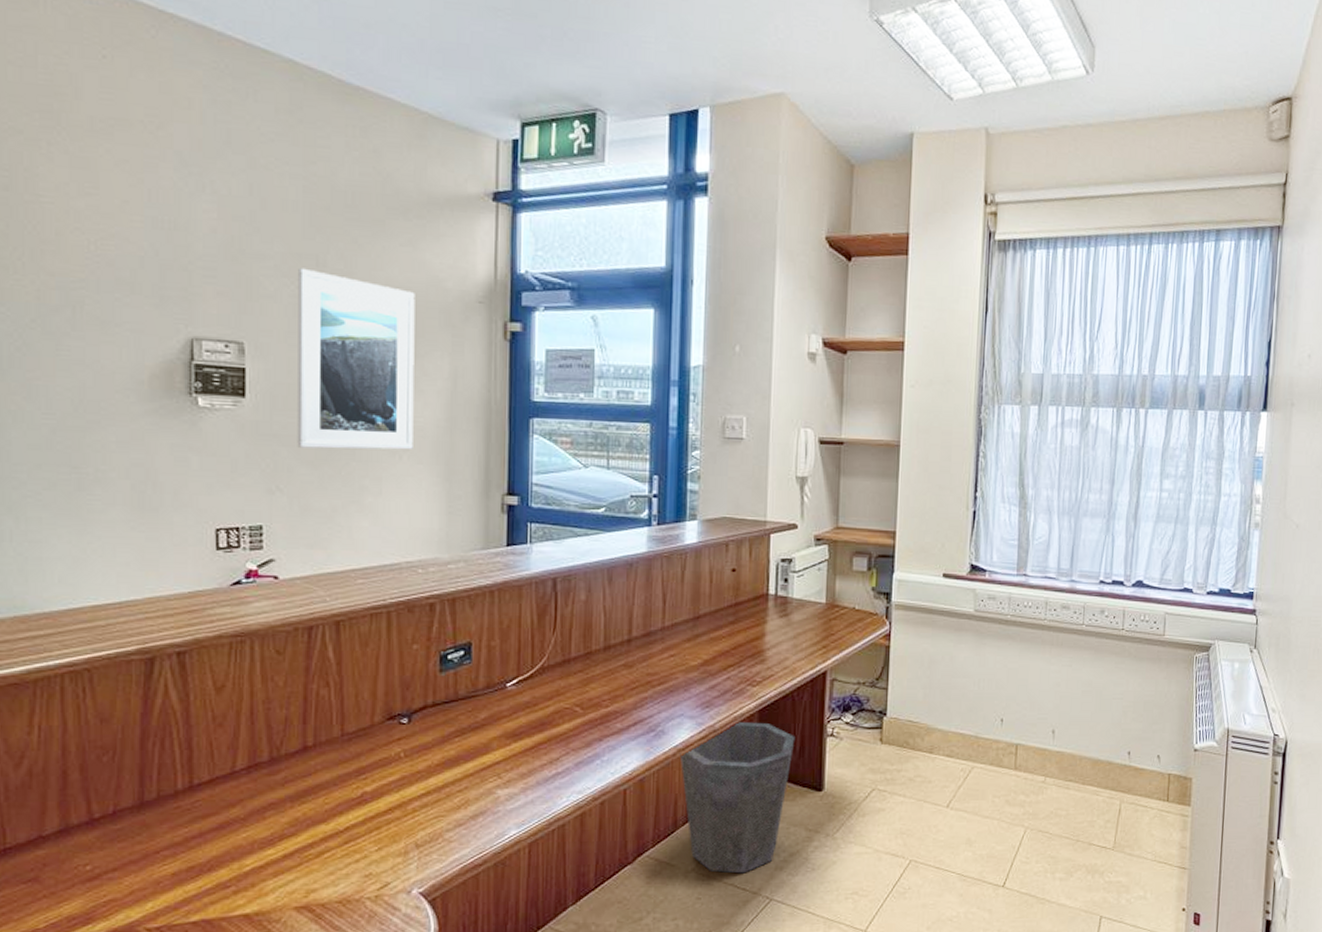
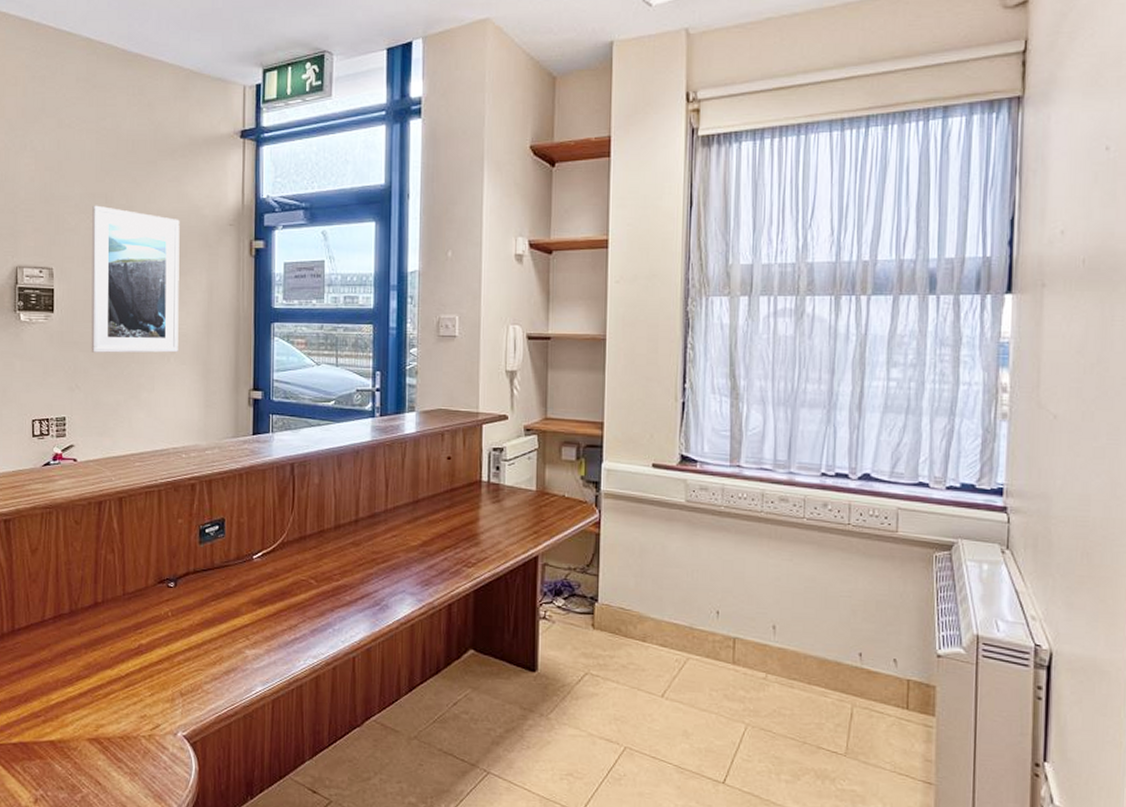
waste bin: present [679,721,796,874] -> none [402,599,509,745]

